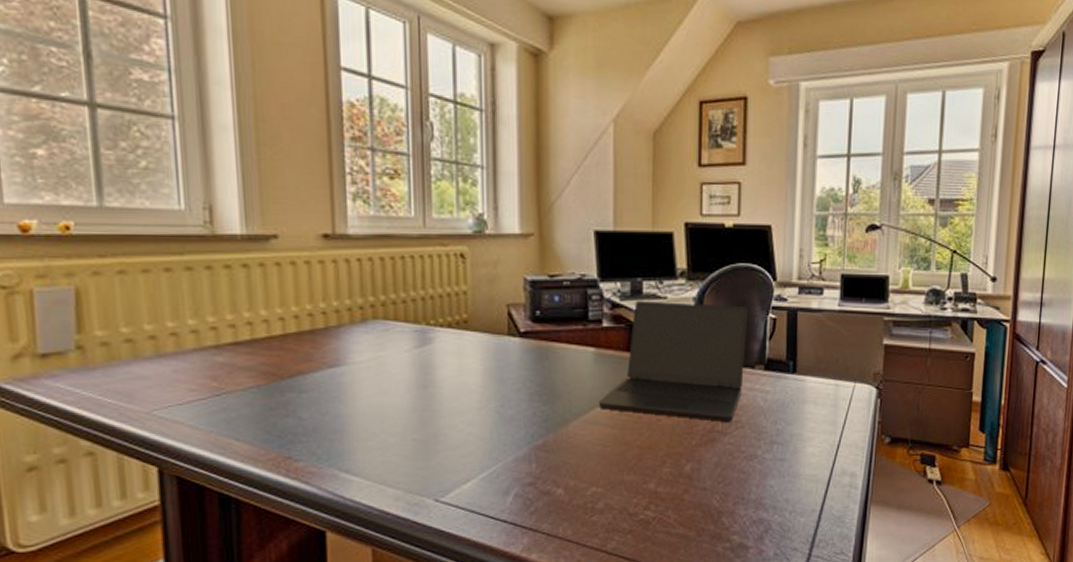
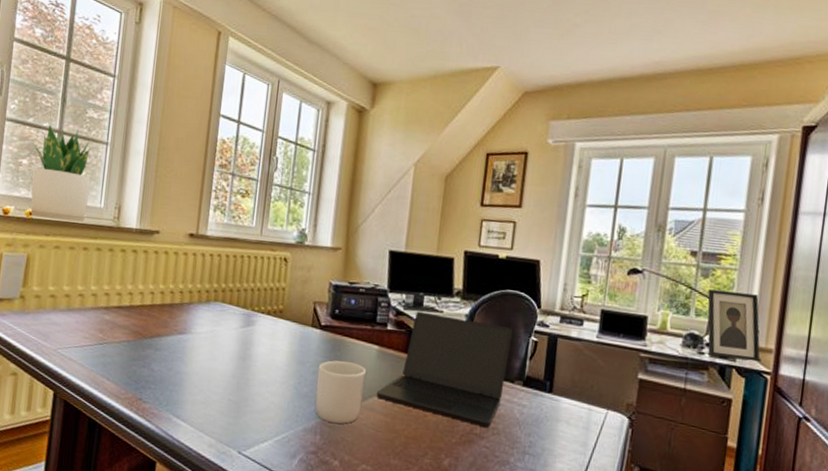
planter: none [47,94,160,233] -> present [30,124,95,222]
mug: none [523,371,584,446] -> present [315,360,367,424]
picture frame: none [947,239,1000,311] -> present [707,289,760,362]

